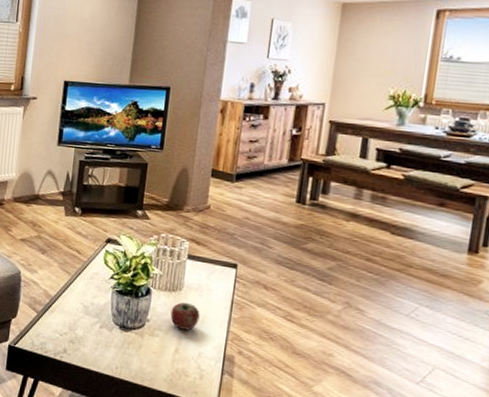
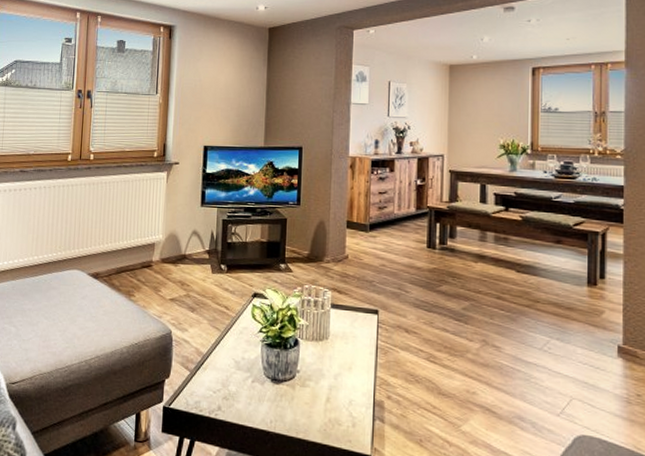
apple: present [170,302,200,331] -> none [319,350,347,379]

